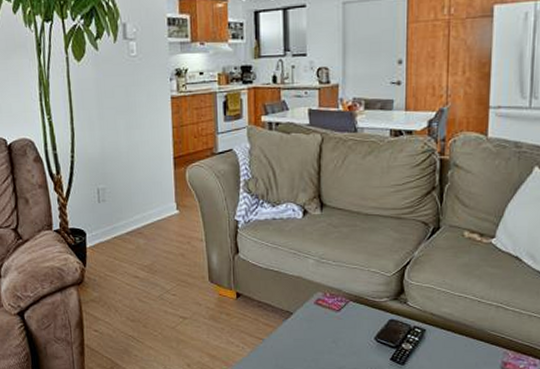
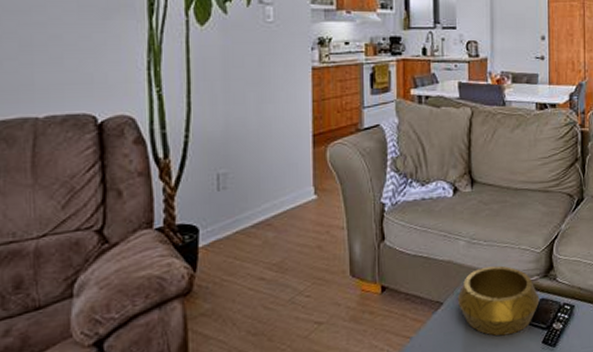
decorative bowl: none [306,285,389,349] -> present [457,265,540,336]

